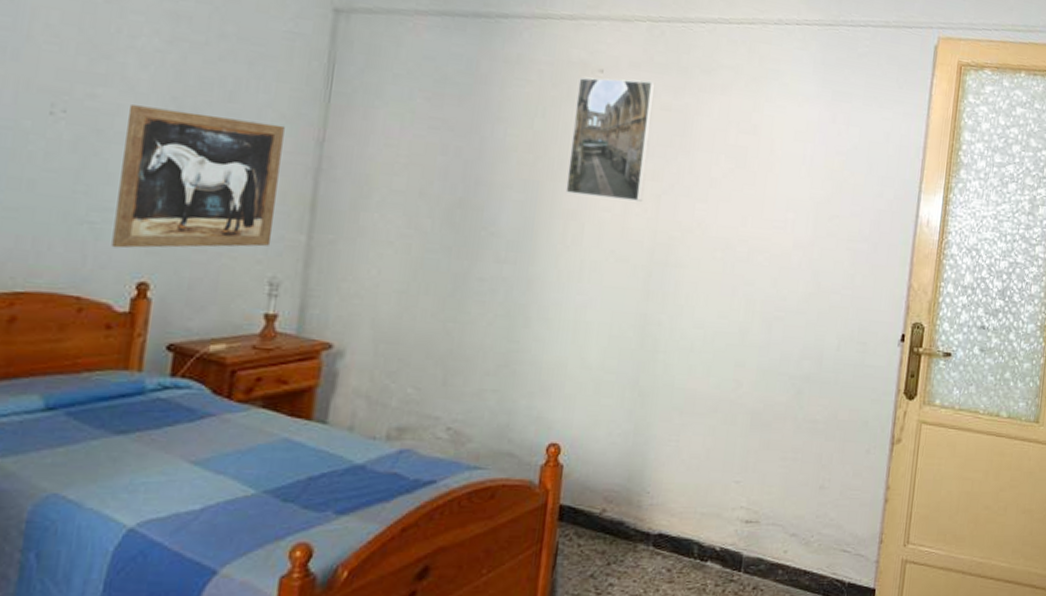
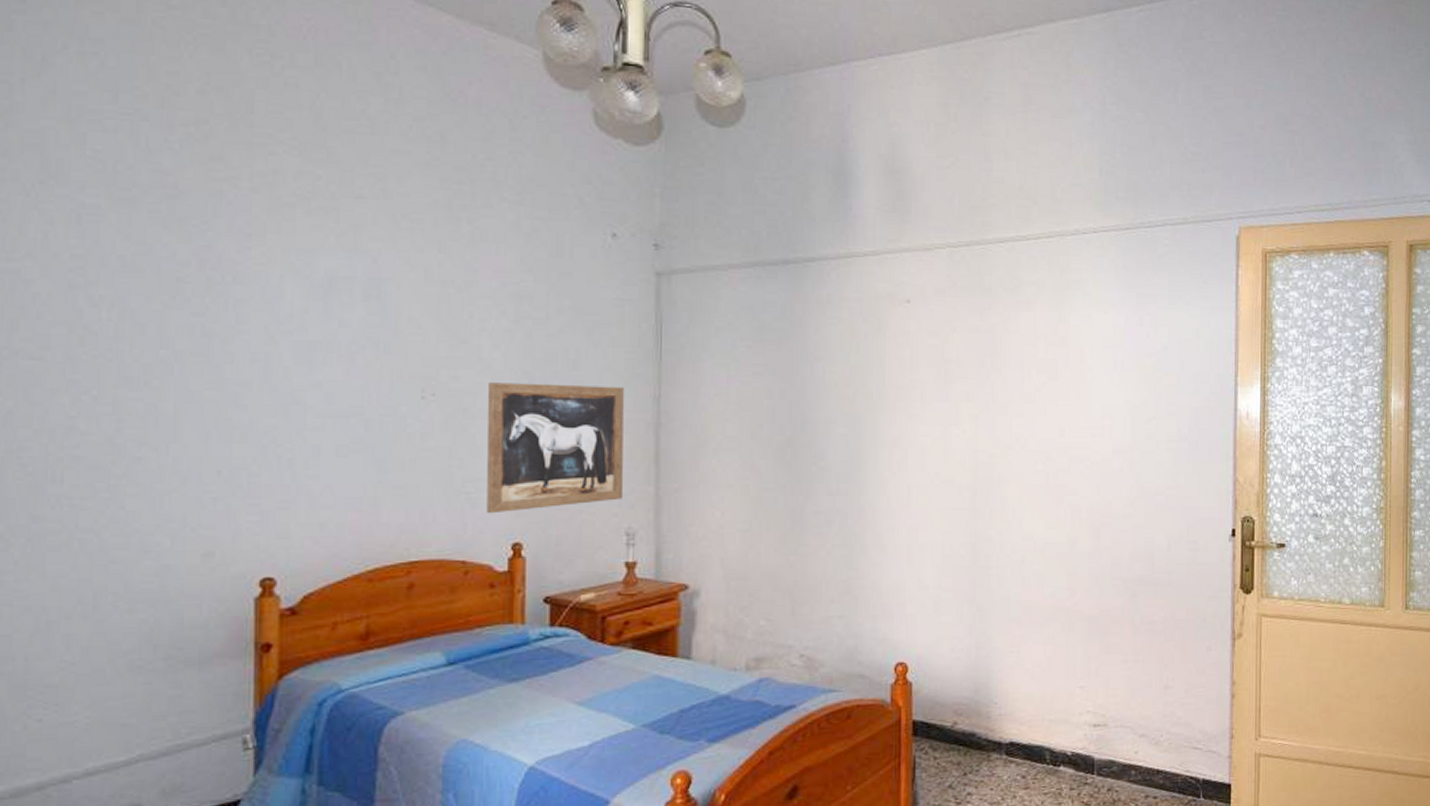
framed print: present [565,77,656,202] -> none [886,305,961,424]

